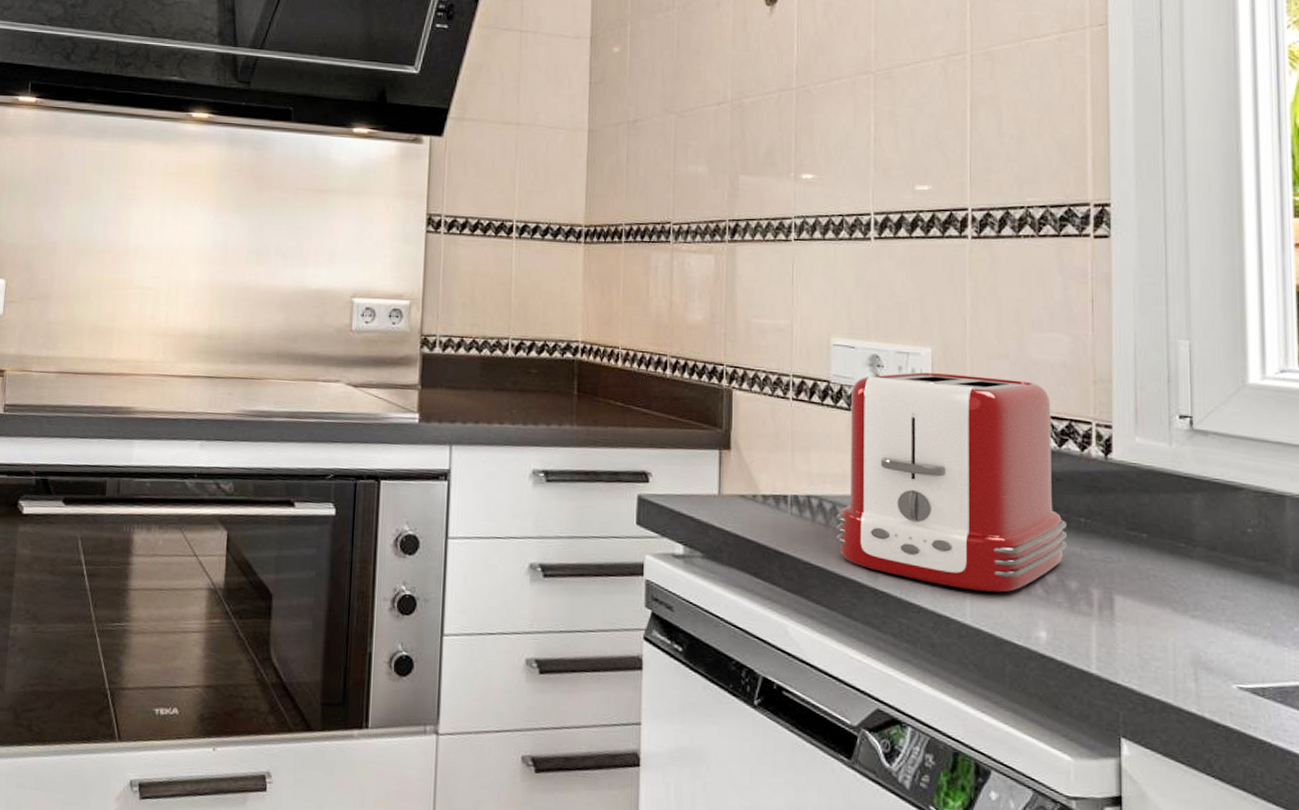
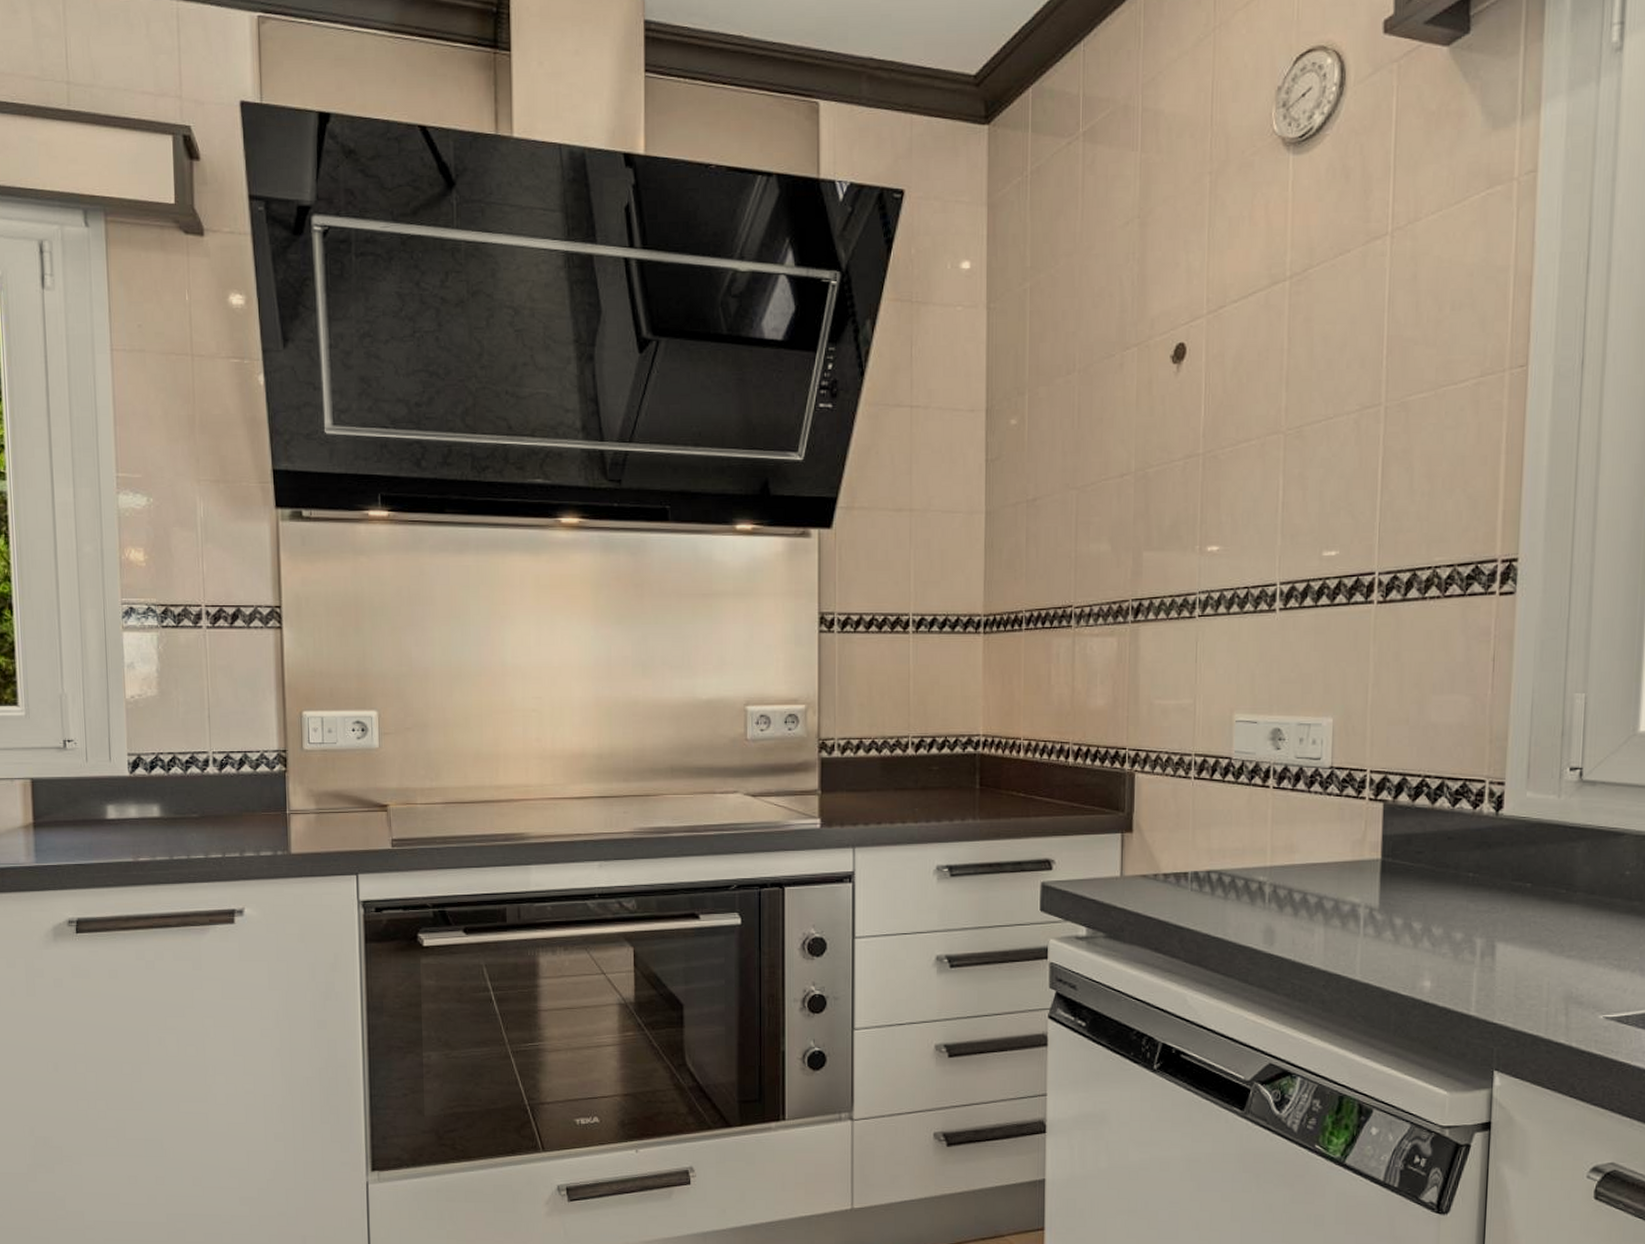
toaster: present [835,372,1067,593] -> none [1234,743,1455,948]

